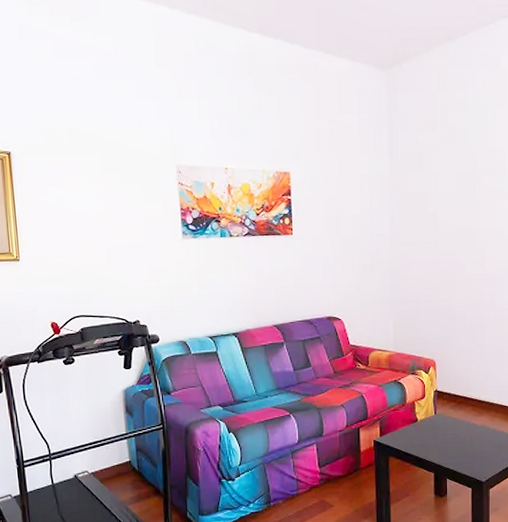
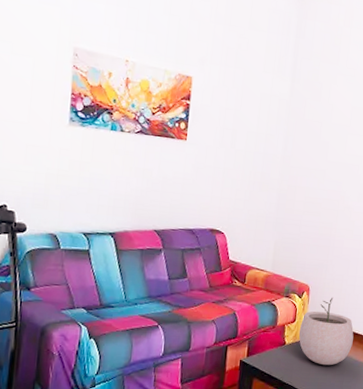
plant pot: none [430,369,489,438] -> present [299,297,354,366]

